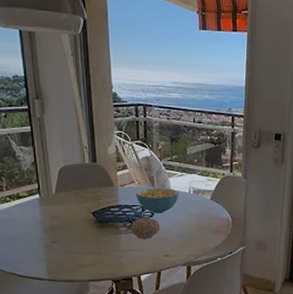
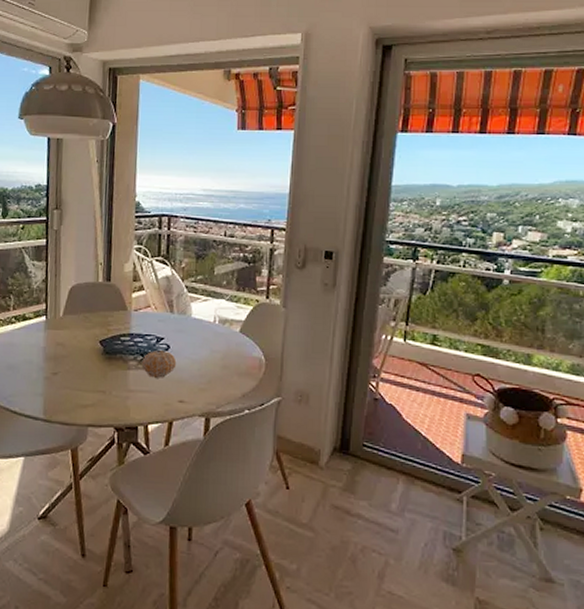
cereal bowl: present [136,188,180,214] -> none [151,314,203,347]

